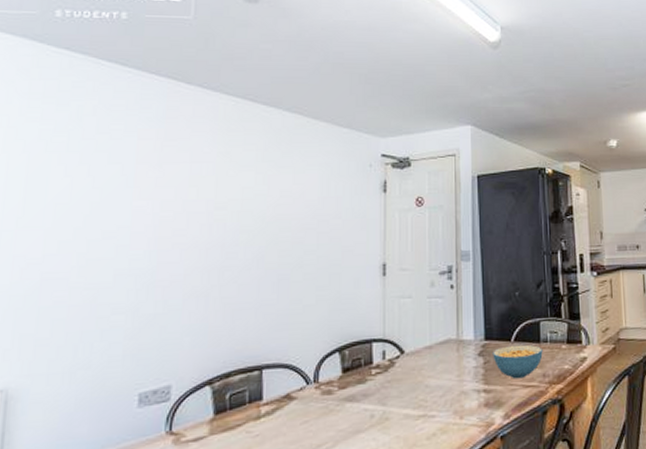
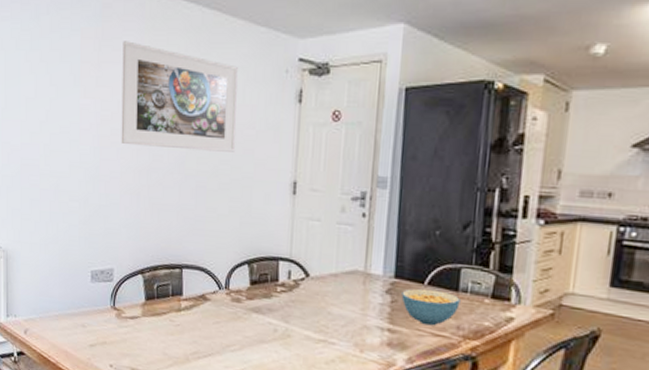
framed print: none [185,141,322,245] -> present [121,41,238,152]

